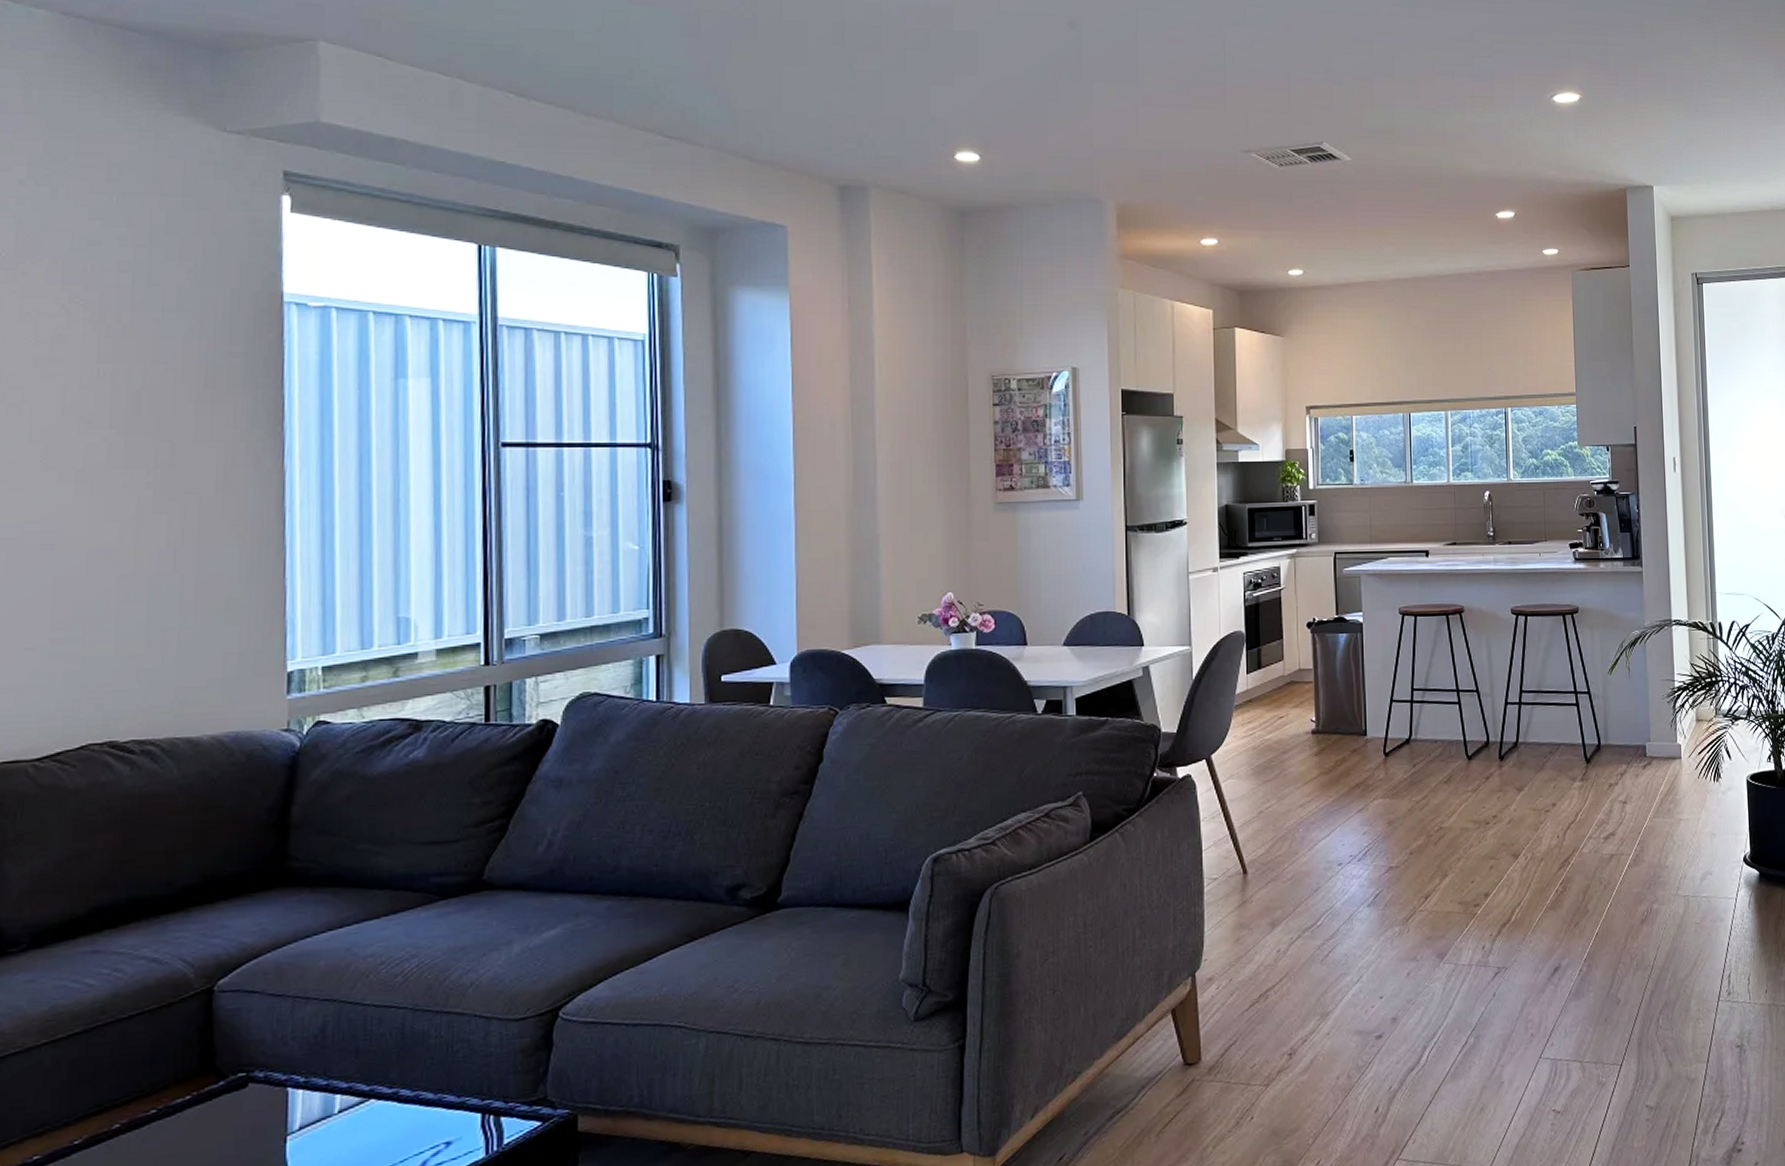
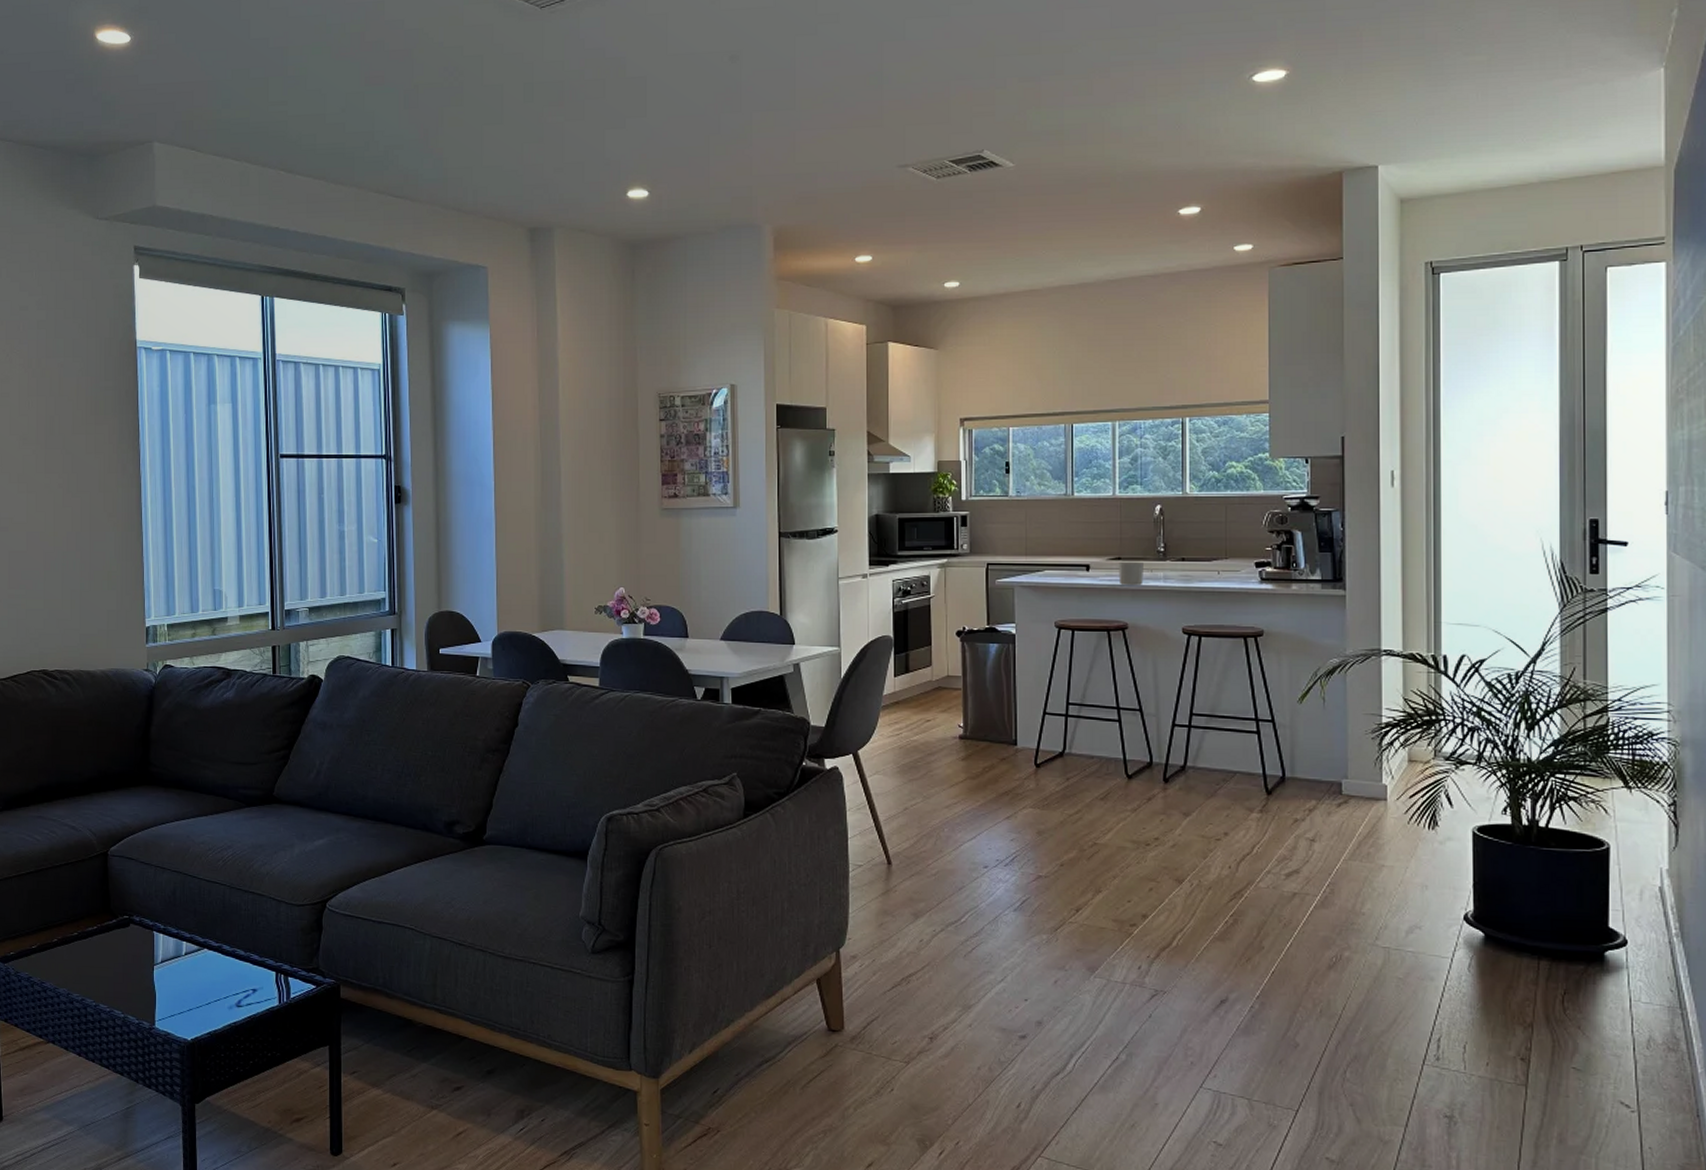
mug: none [1454,546,1476,569] -> present [1118,561,1143,585]

